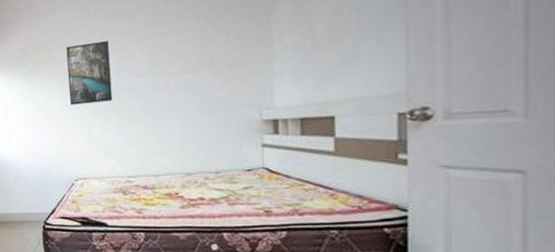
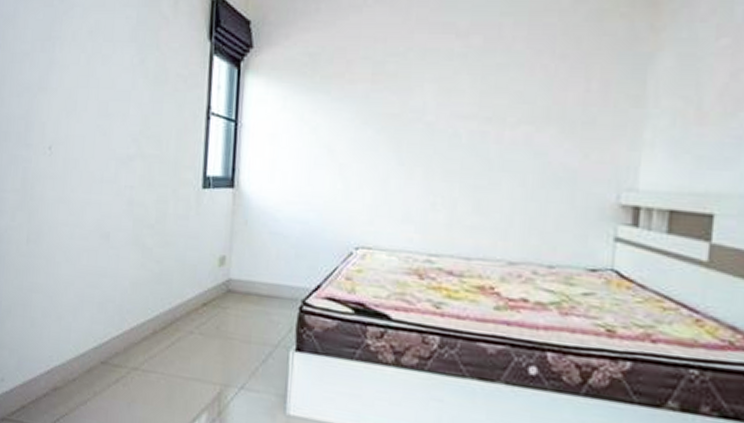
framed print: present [66,41,113,105] -> none [365,61,429,146]

